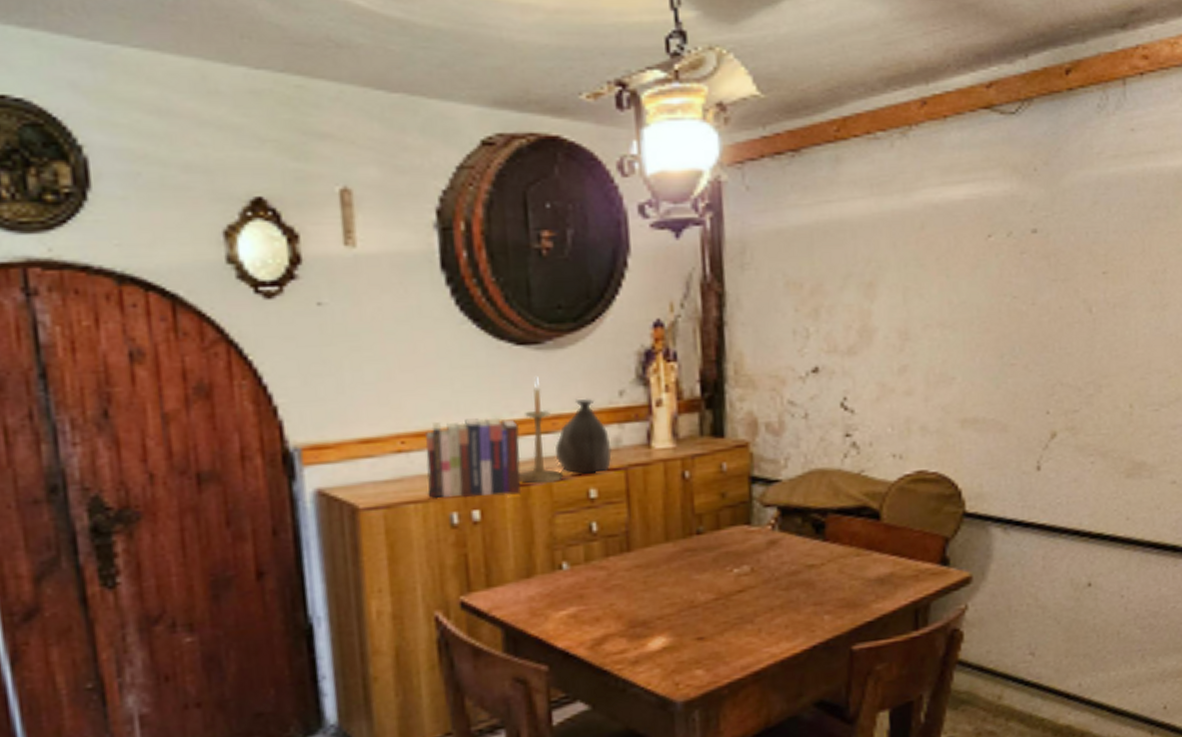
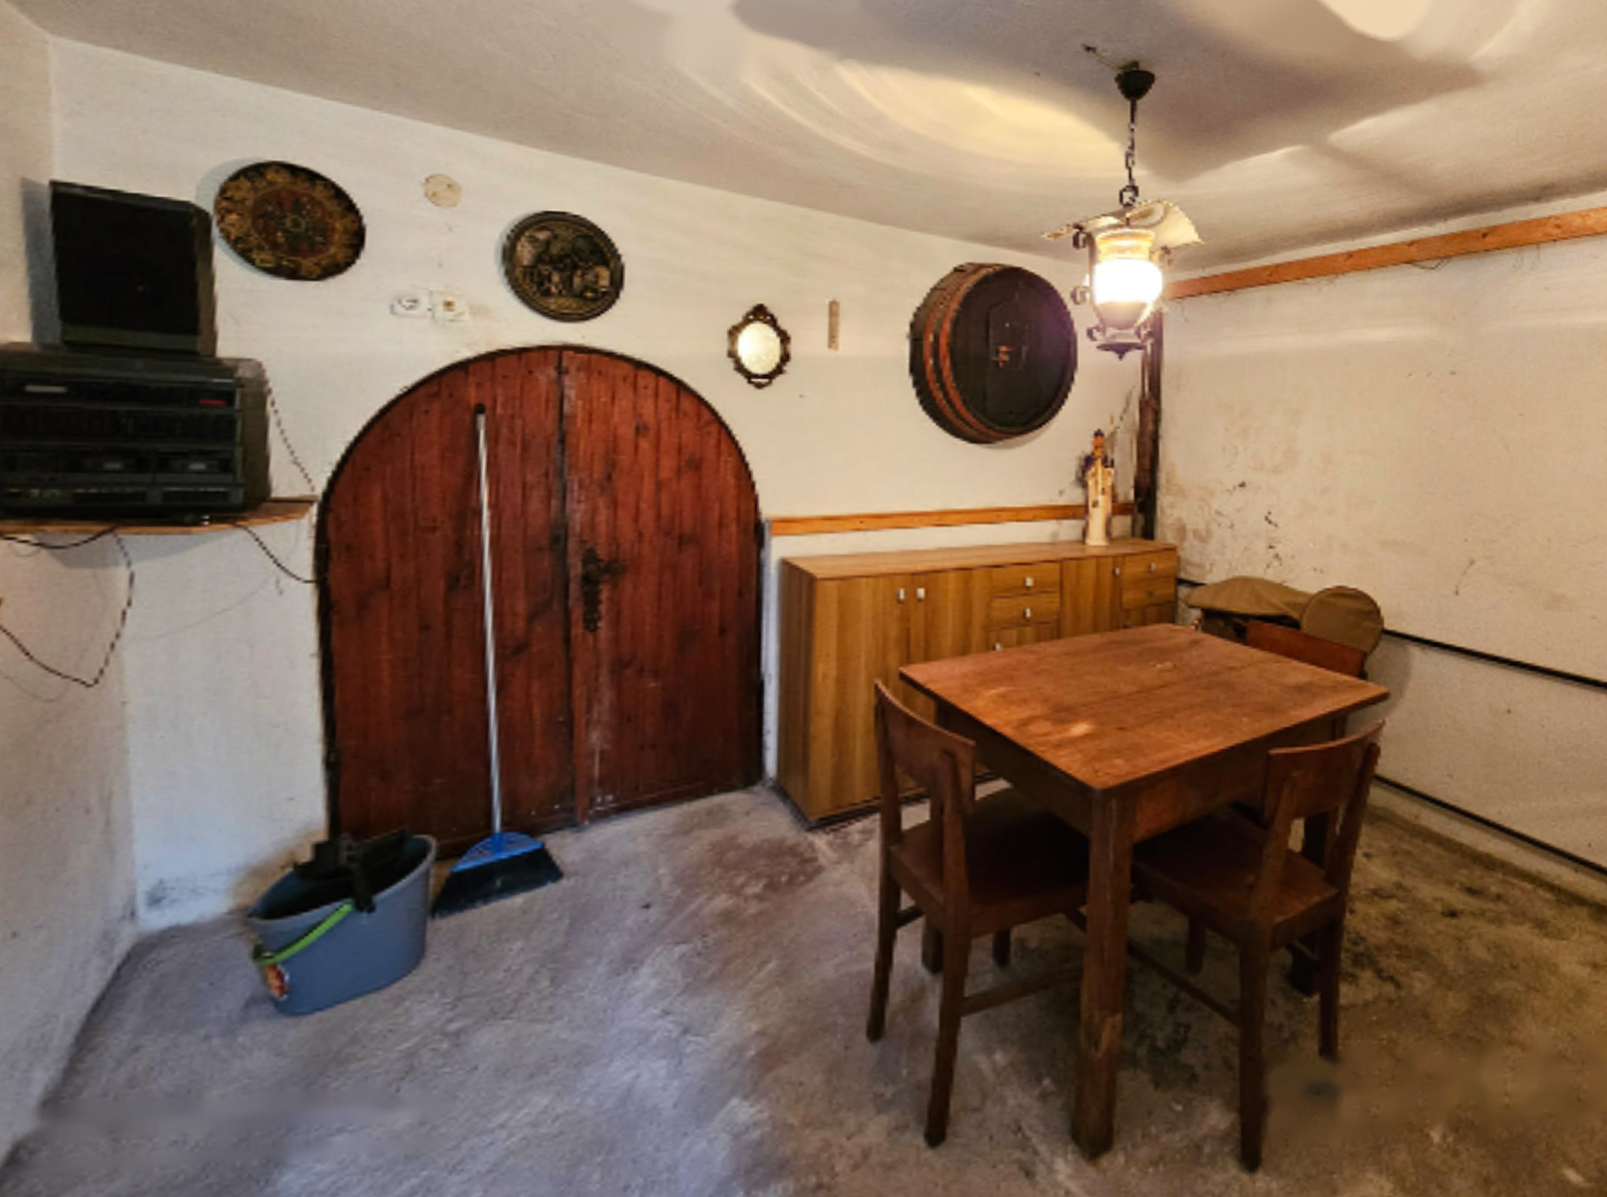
books: present [424,417,522,499] -> none [879,505,967,578]
candlestick: present [518,377,564,485] -> none [962,472,1003,570]
bag: present [554,398,612,474] -> none [997,494,1049,563]

